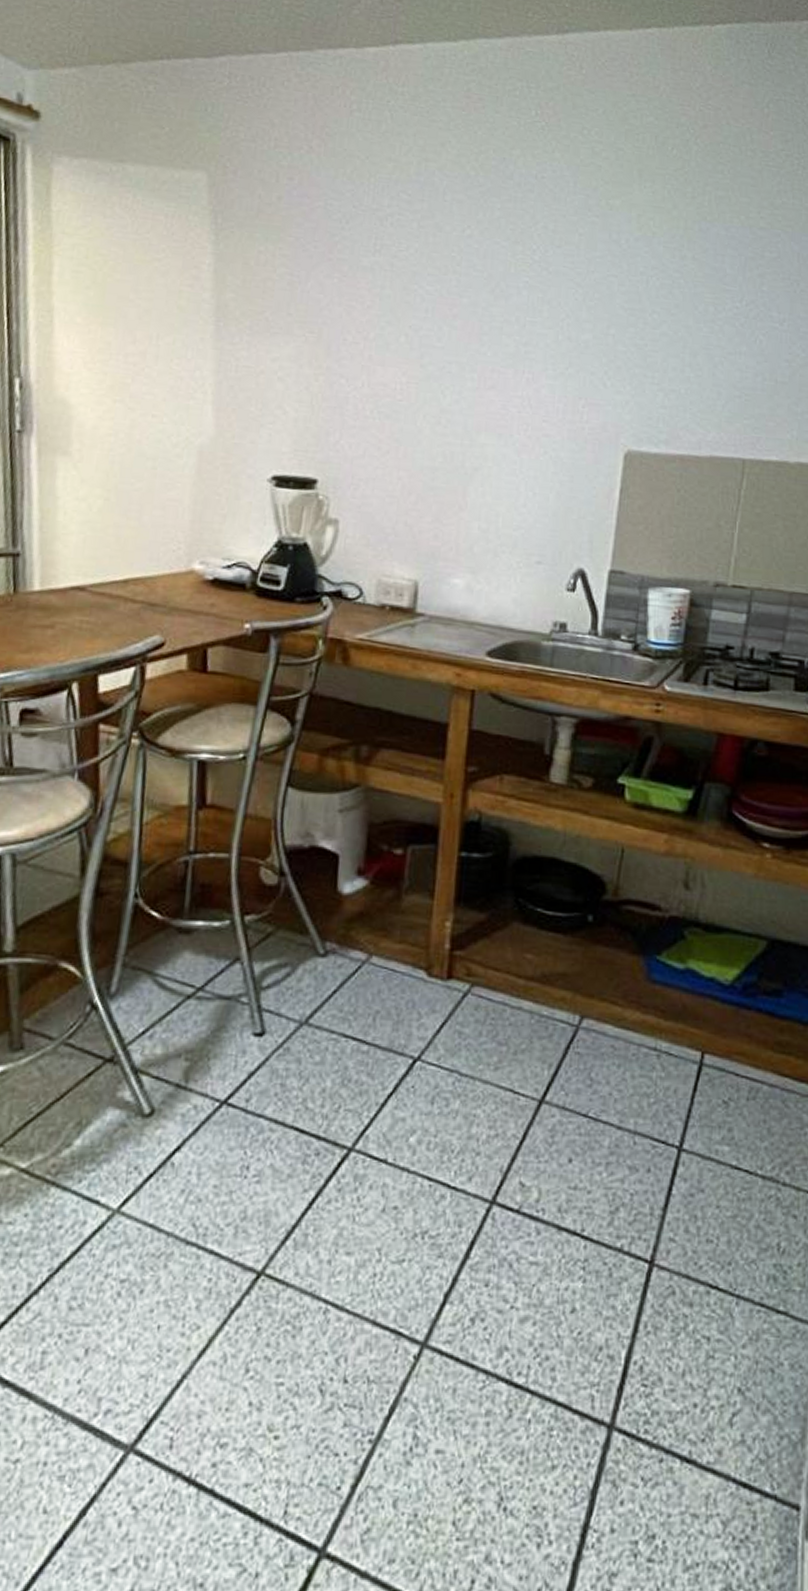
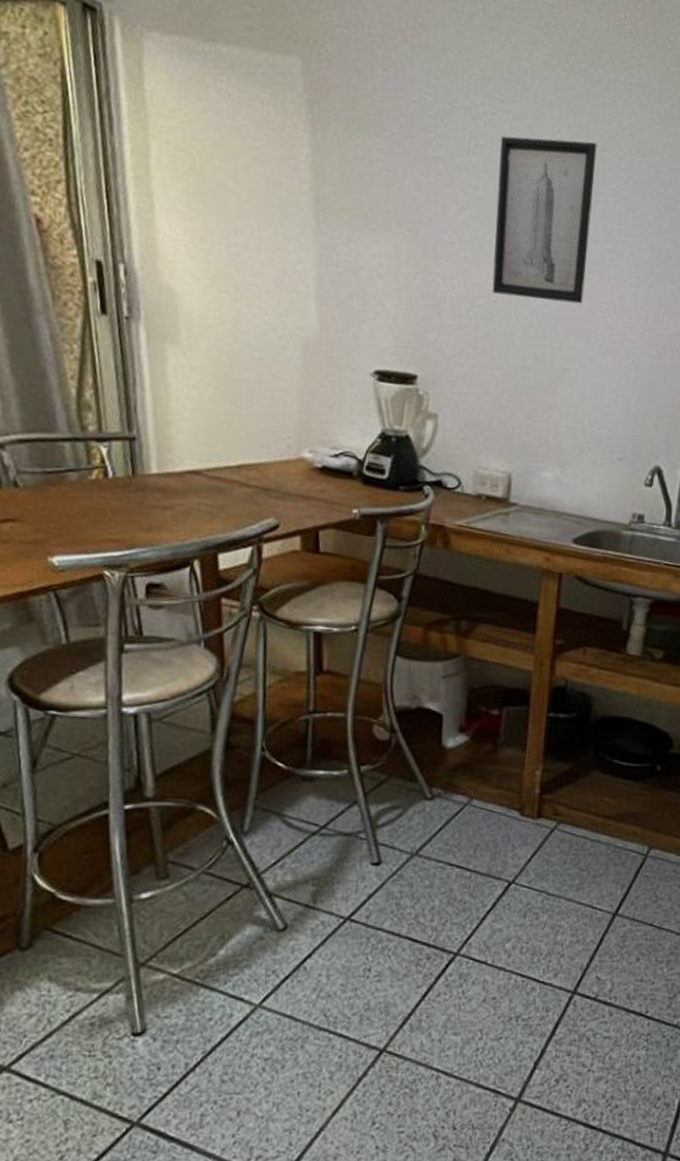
wall art: none [398,235,509,400] -> present [492,136,597,304]

